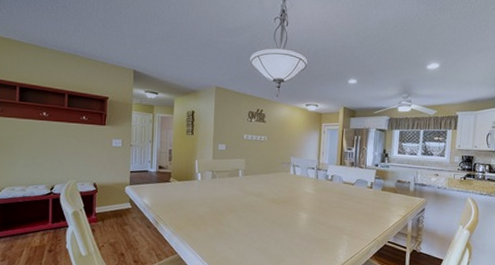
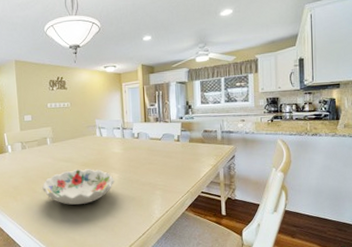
decorative bowl: none [228,204,303,241] -> present [42,168,114,205]

